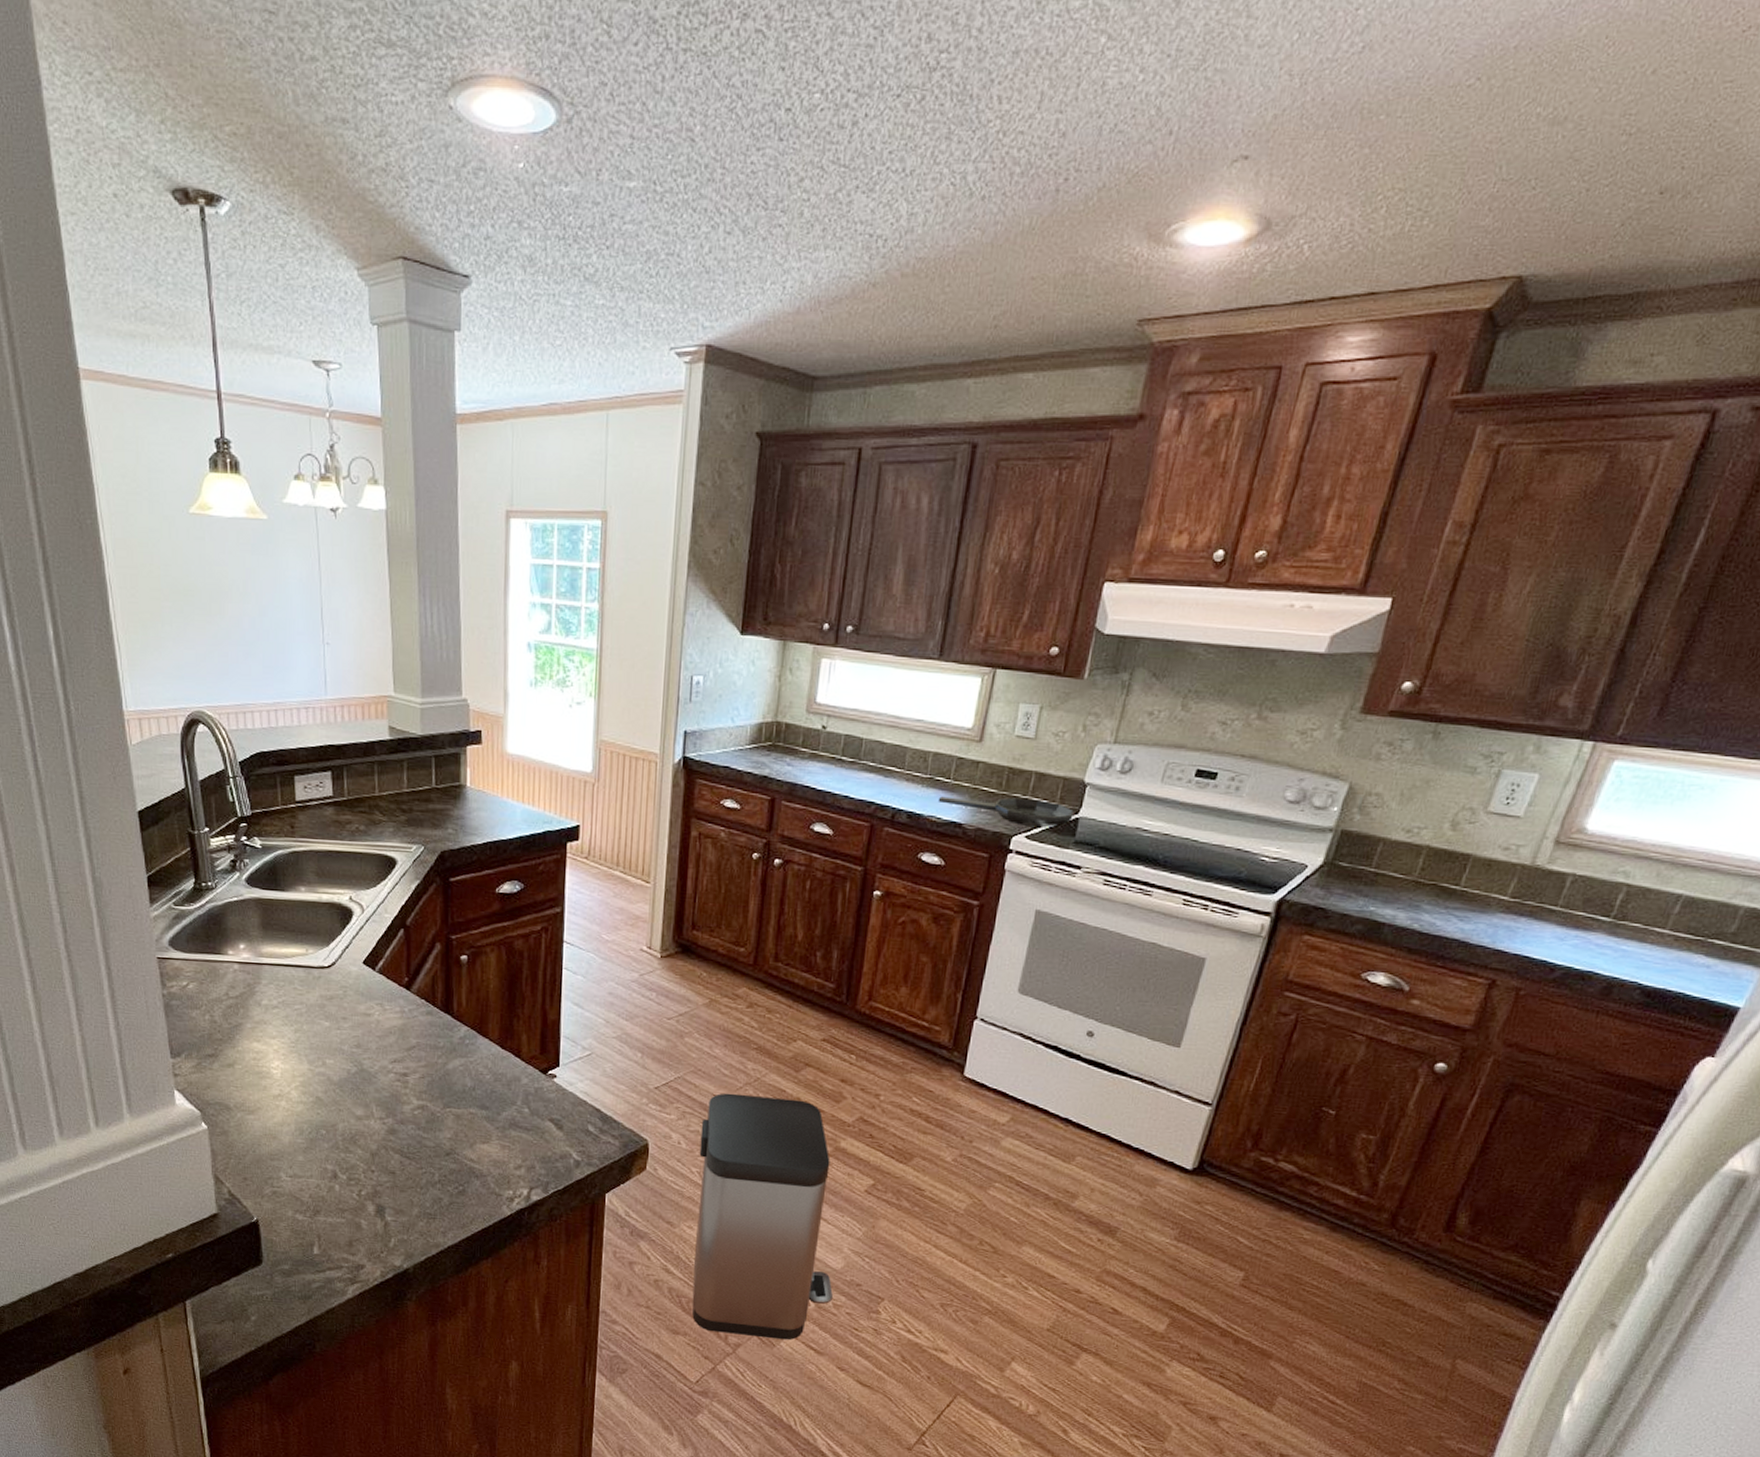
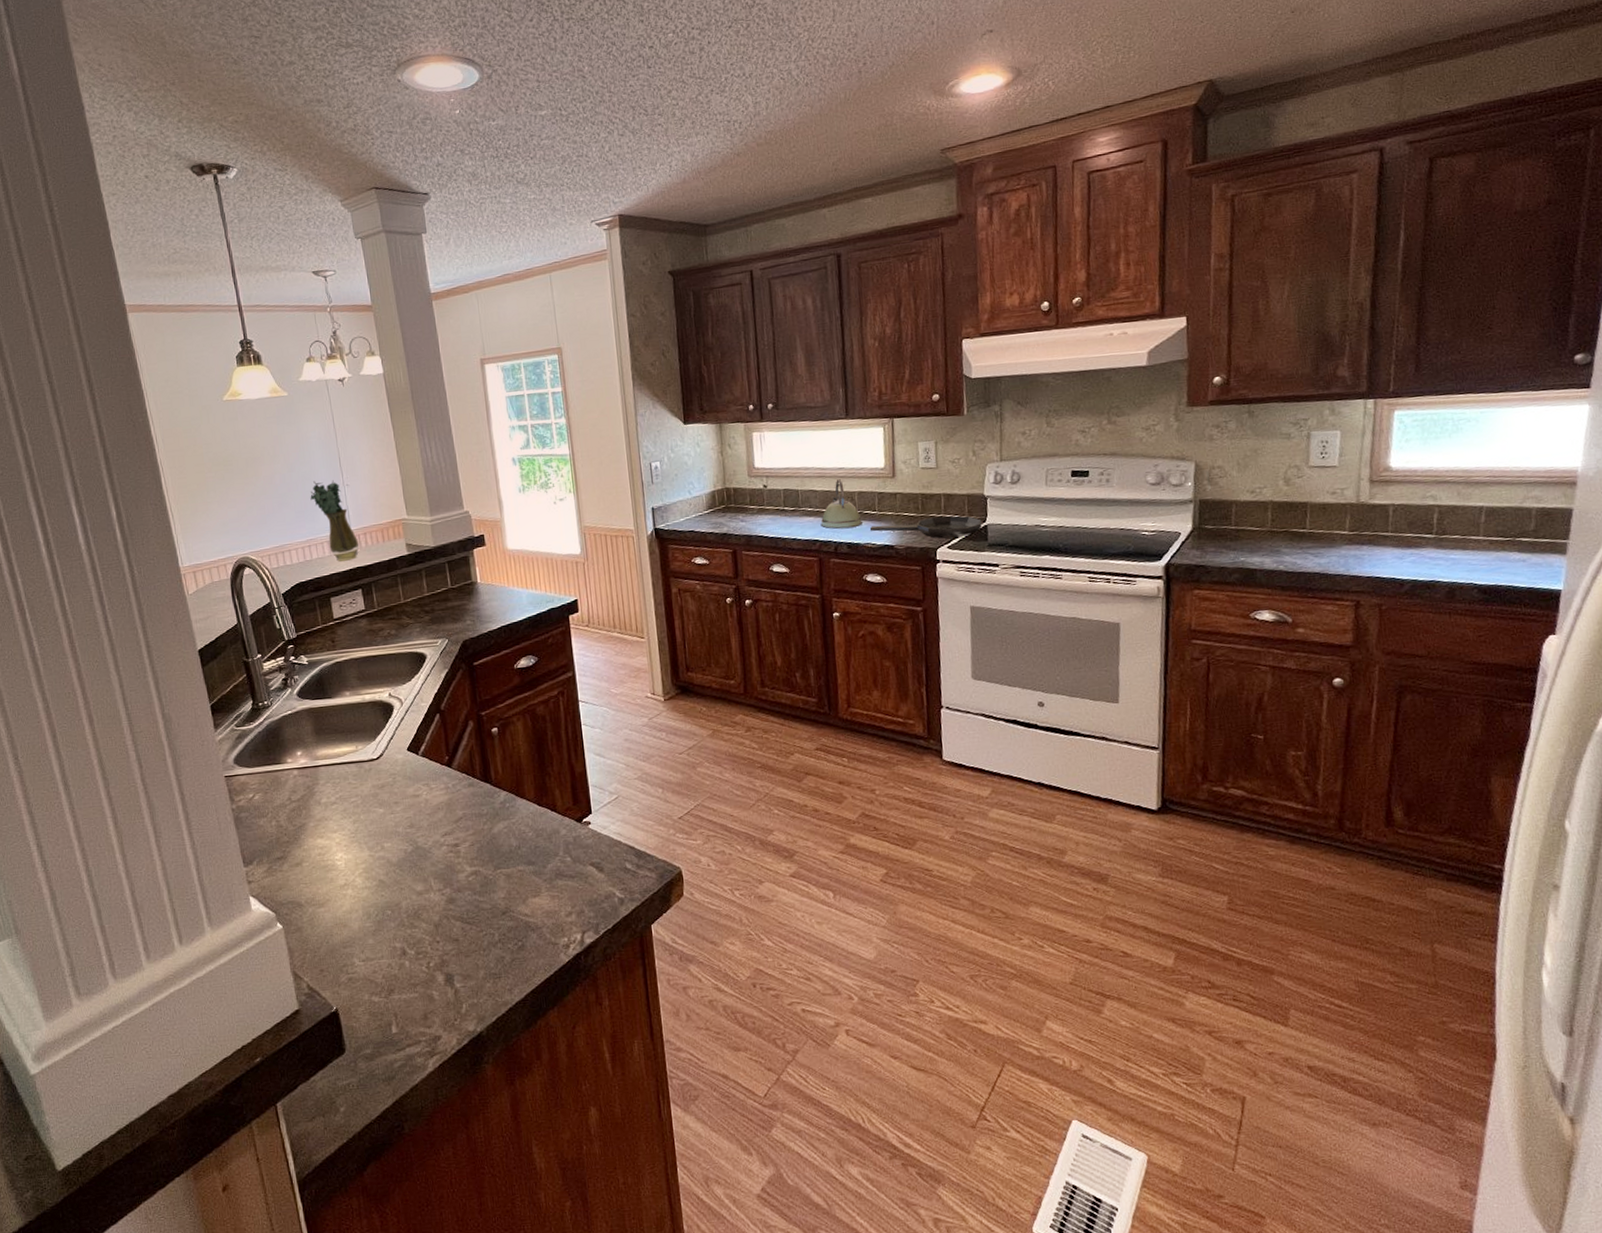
vase: none [282,632,334,736] -> present [310,480,360,563]
pedal bin: present [692,1092,833,1340] -> none [725,806,873,1042]
kettle: none [880,733,932,795] -> present [820,479,862,529]

